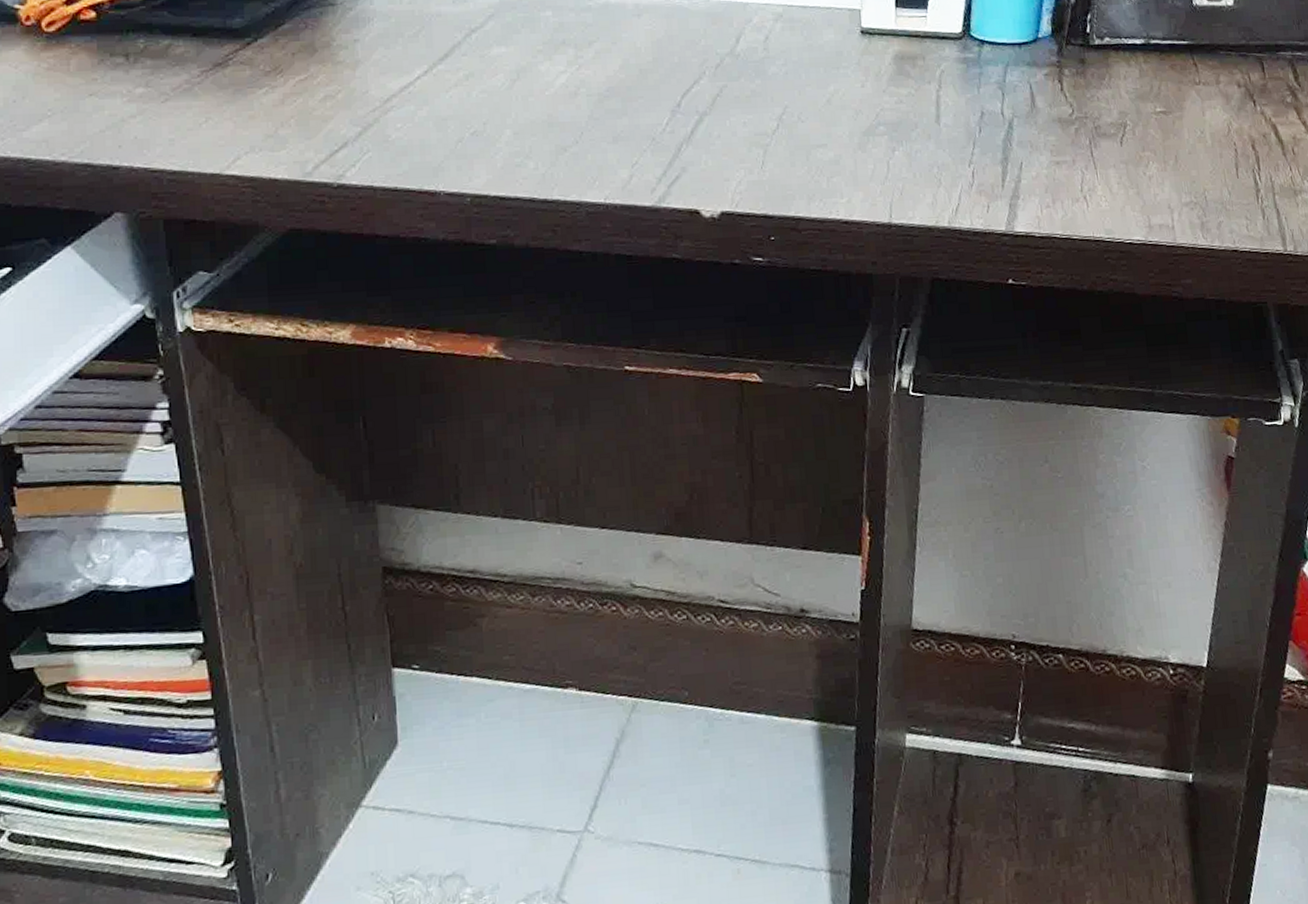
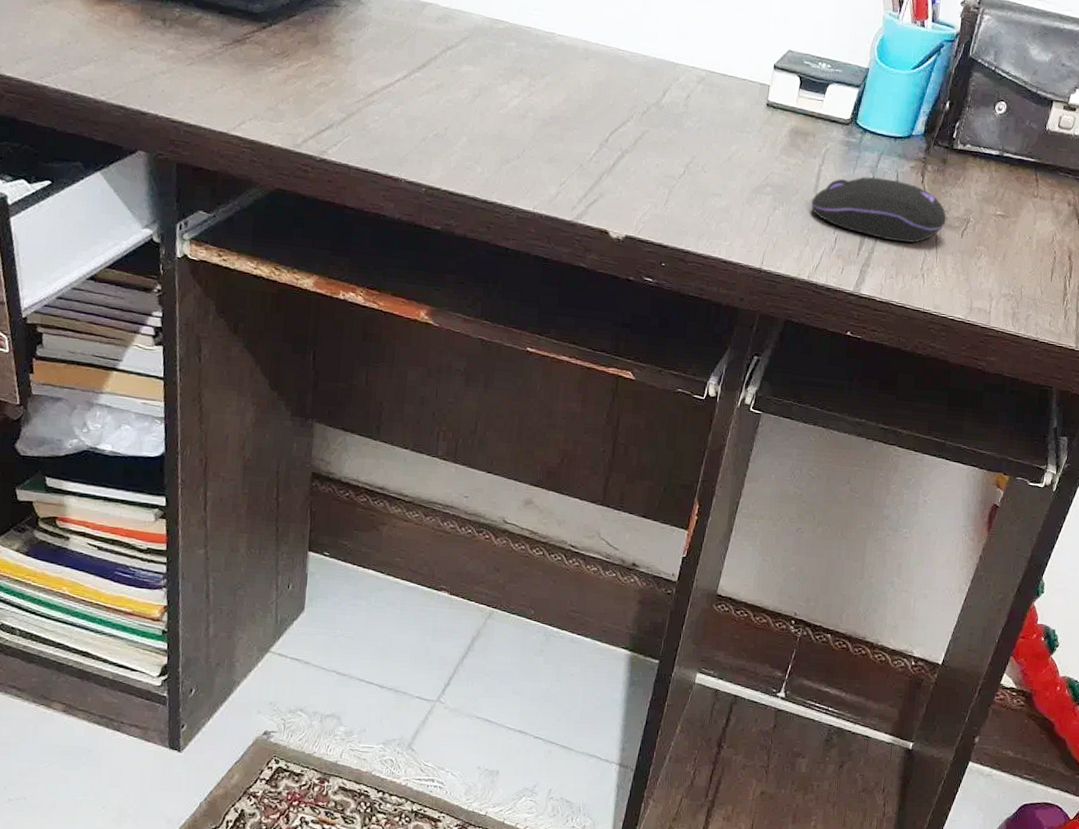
computer mouse: none [934,92,1099,164] -> present [811,176,947,243]

